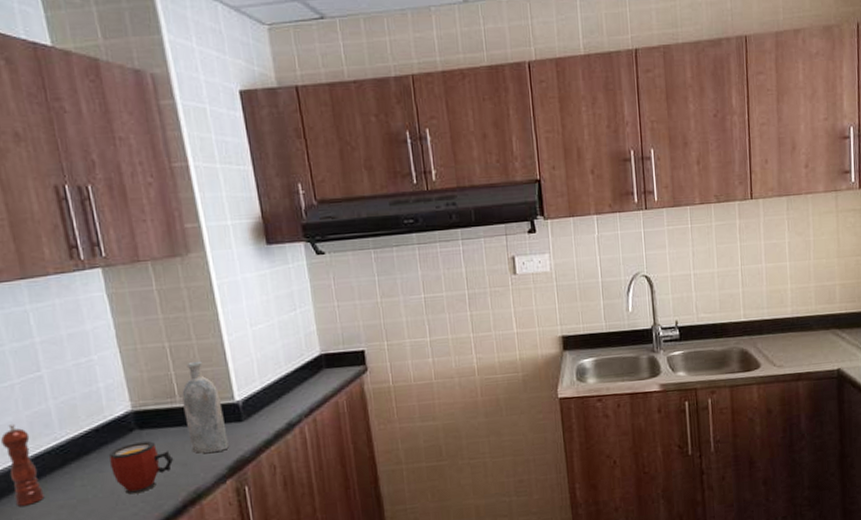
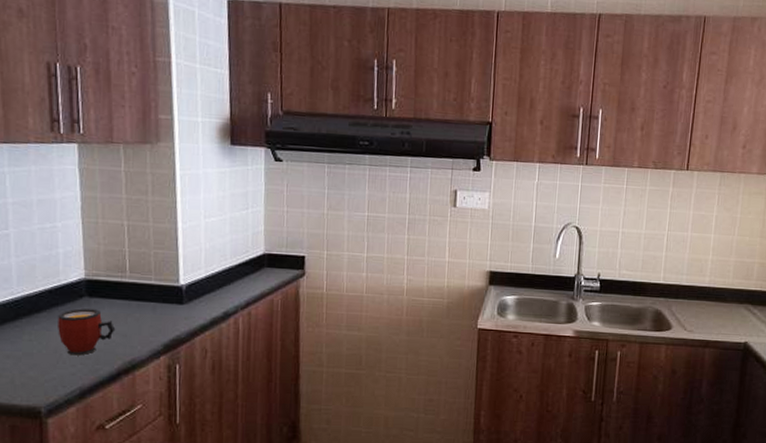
bottle: present [182,360,229,454] -> none [131,242,168,329]

